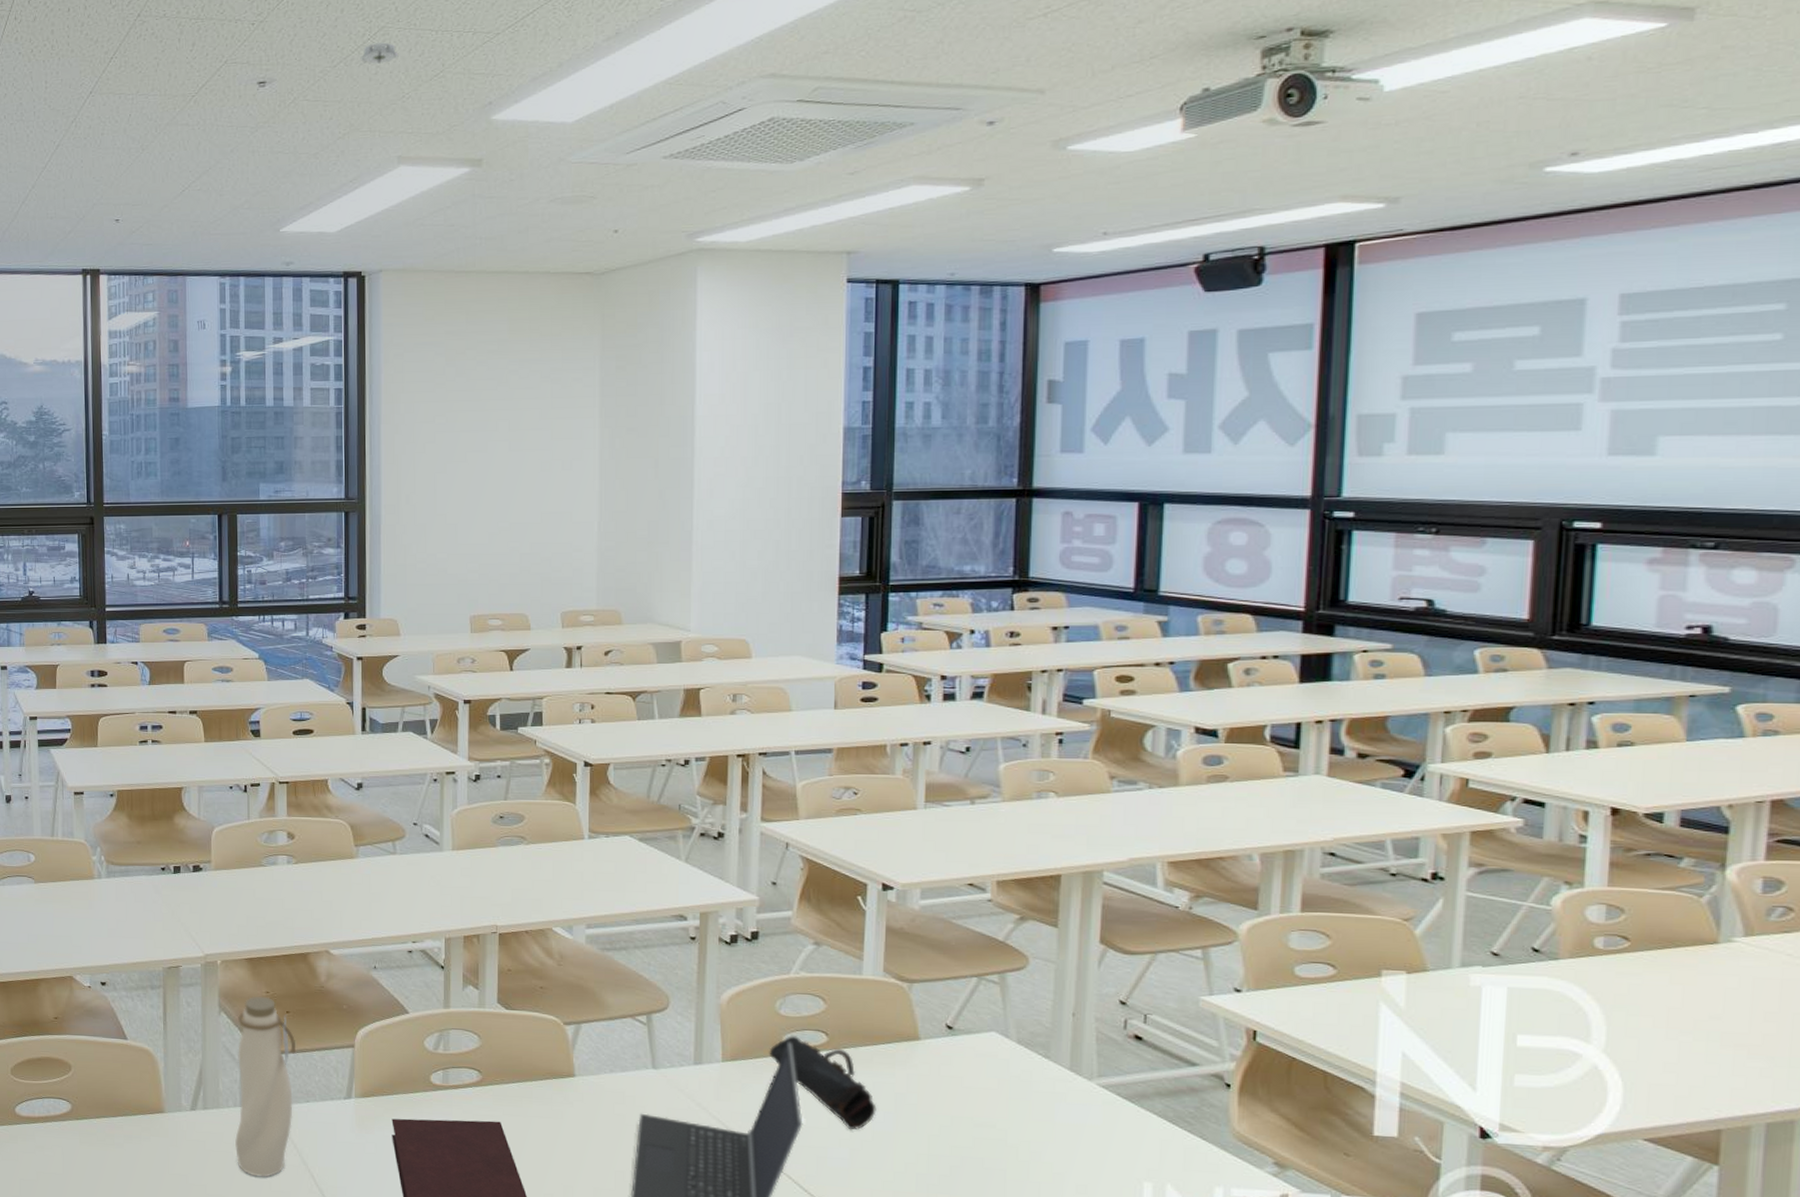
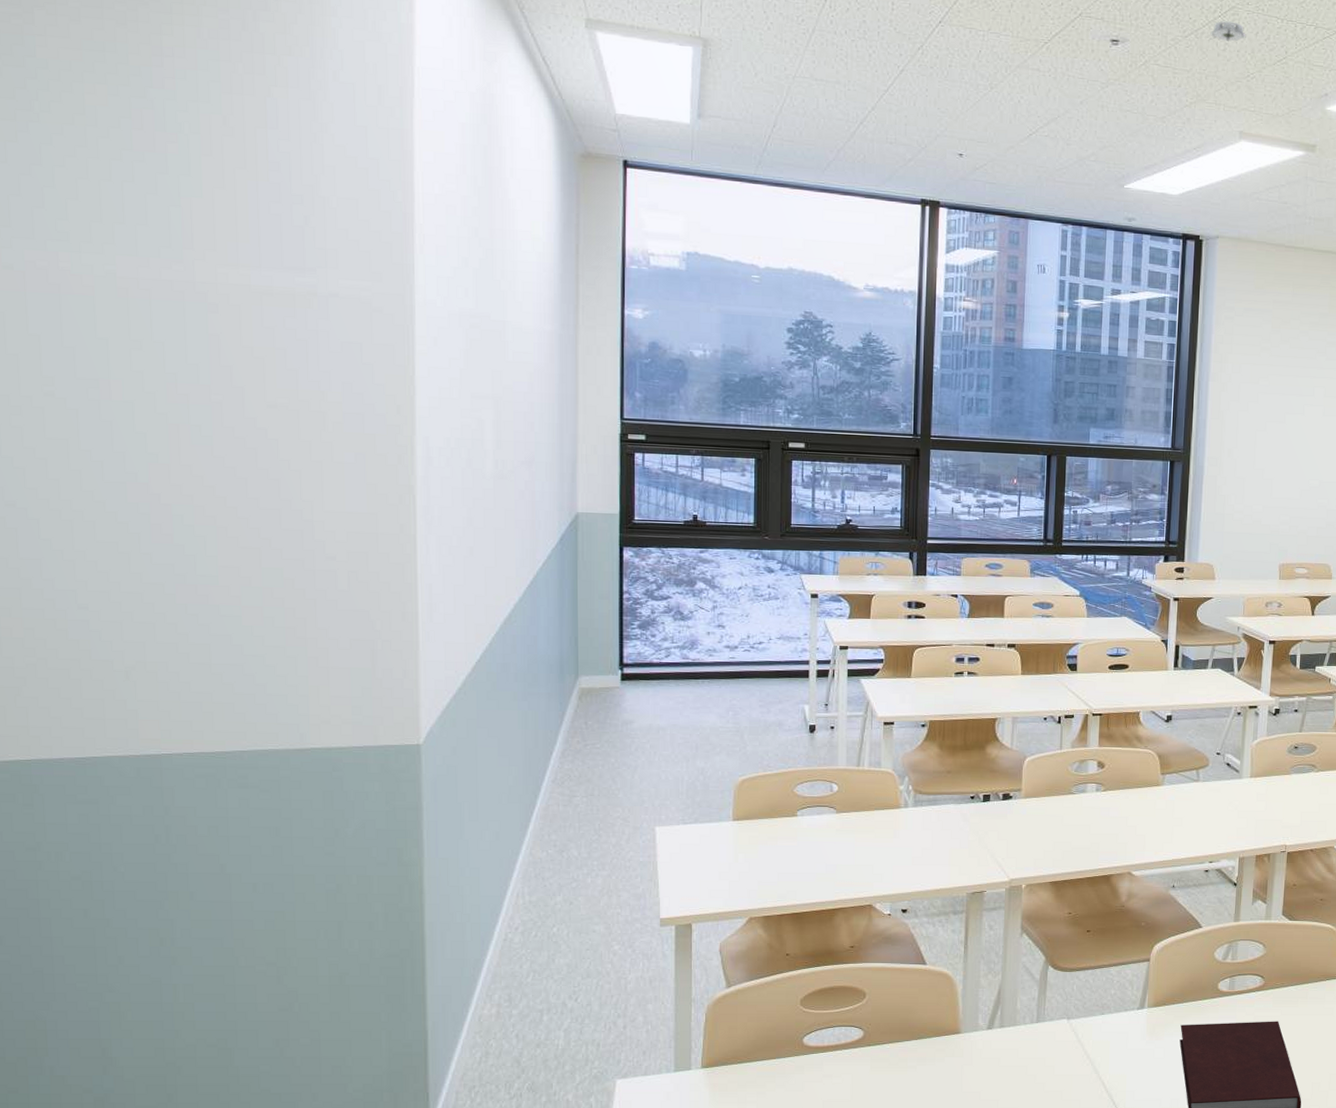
water bottle: present [235,996,295,1177] -> none [1030,917,1094,1088]

